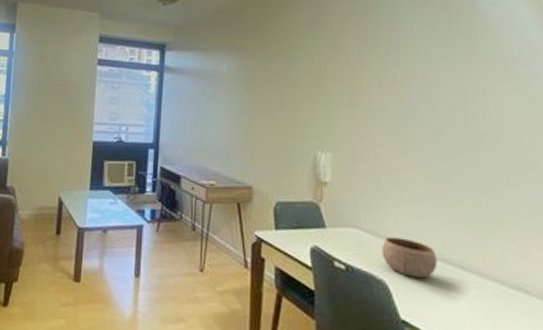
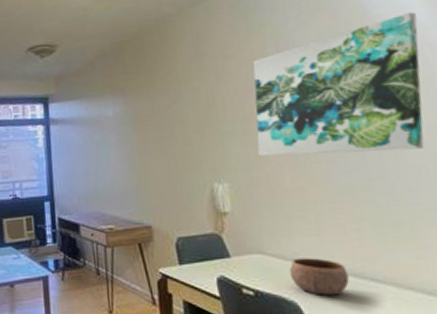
wall art: none [363,13,520,143] -> present [253,12,425,156]

